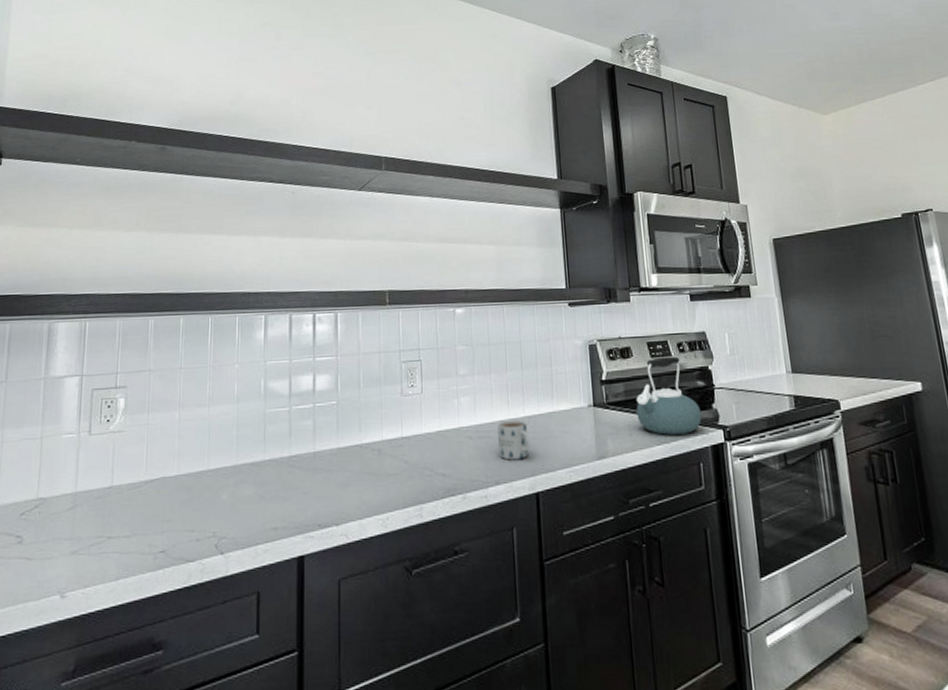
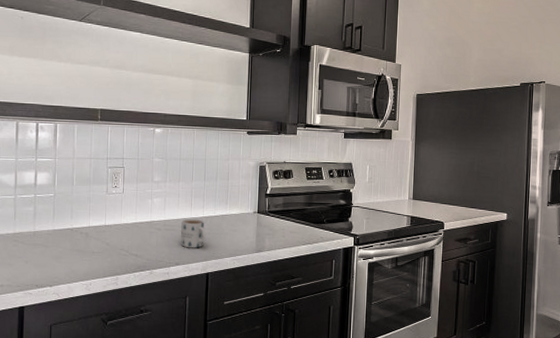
kettle: present [636,356,702,435] -> none [290,179,339,238]

